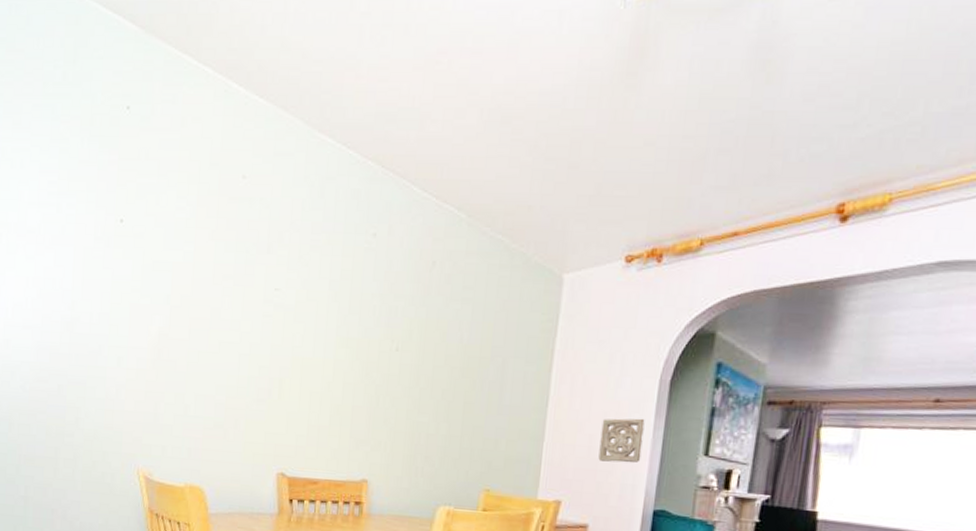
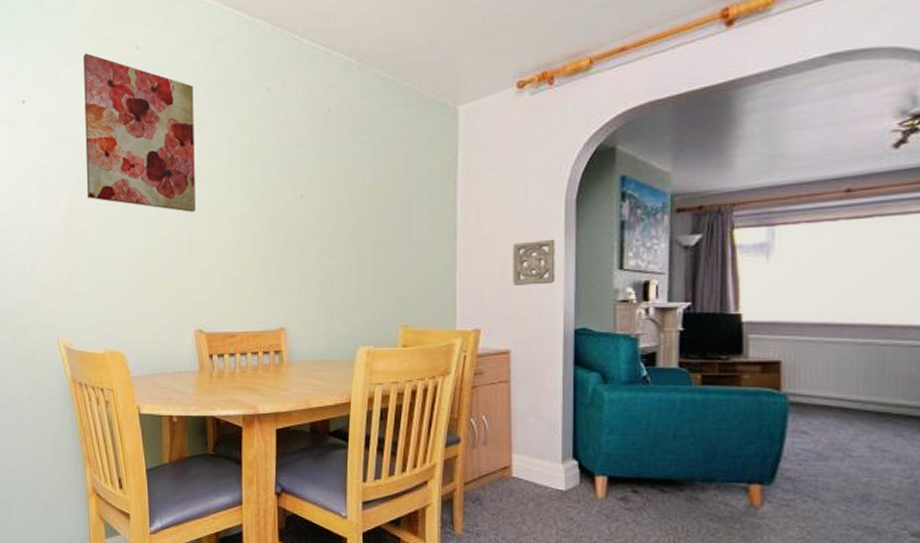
wall art: none [179,177,298,353] -> present [84,53,196,212]

